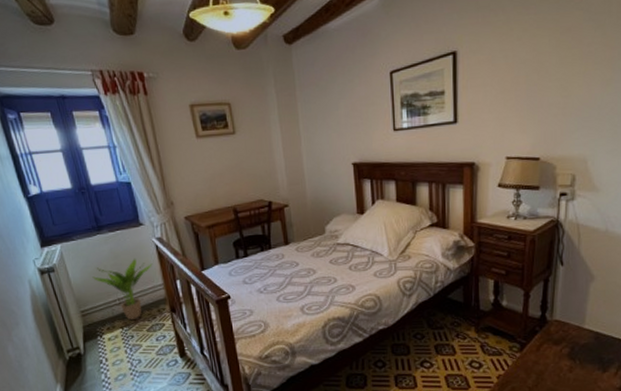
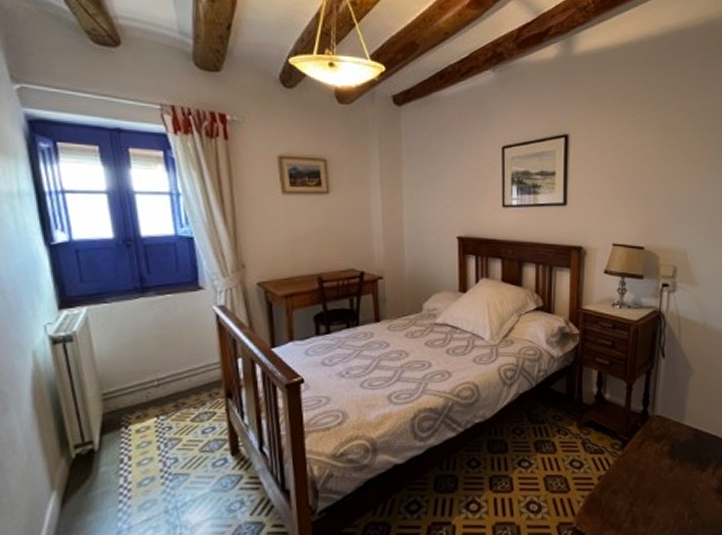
potted plant: present [92,258,153,321] -> none [125,329,210,407]

